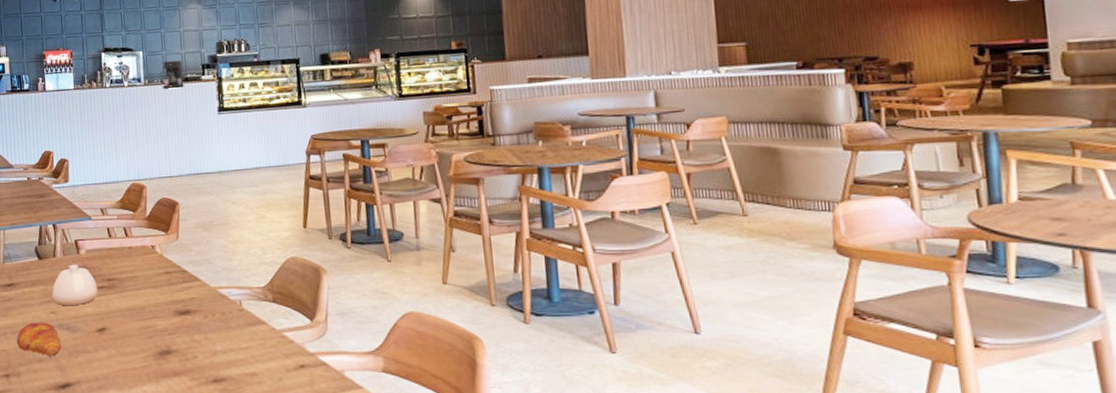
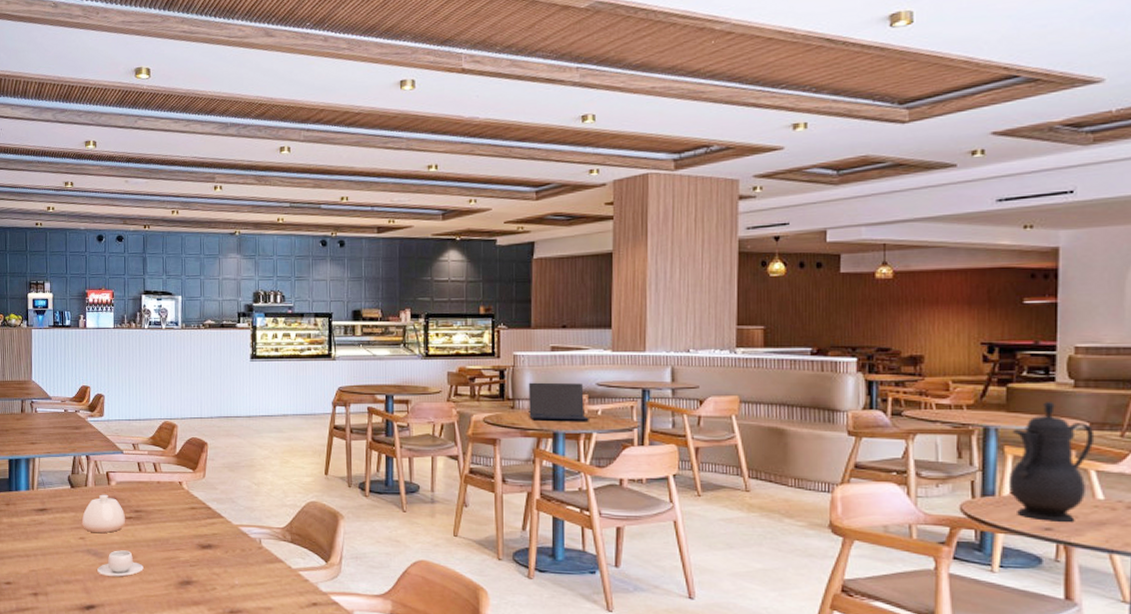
croissant: present [16,322,61,356] -> none [46,546,88,579]
teacup: none [71,322,120,352] -> present [97,550,144,578]
coffee maker: present [163,60,184,89] -> none [199,306,220,334]
laptop: none [508,114,574,157] -> present [528,382,589,421]
coffeepot: none [1012,101,1099,226] -> present [1008,402,1095,522]

